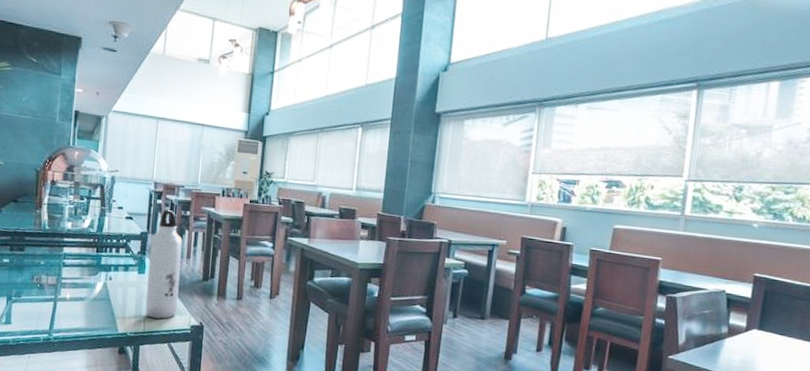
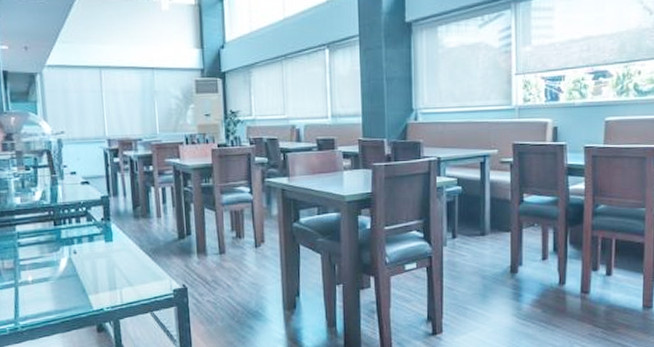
water bottle: present [145,210,182,319] -> none [113,168,156,288]

